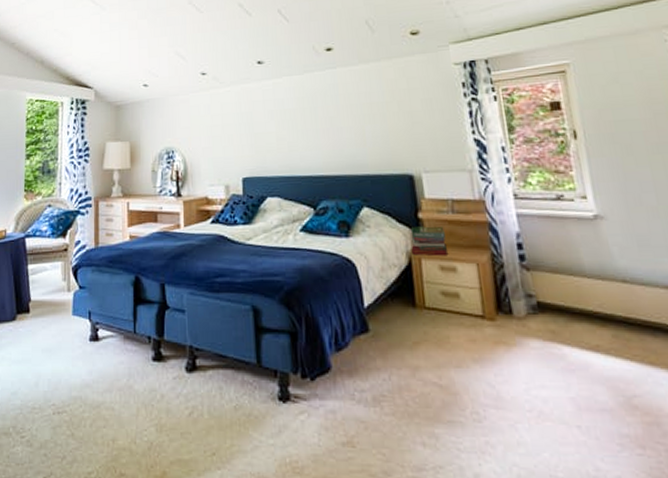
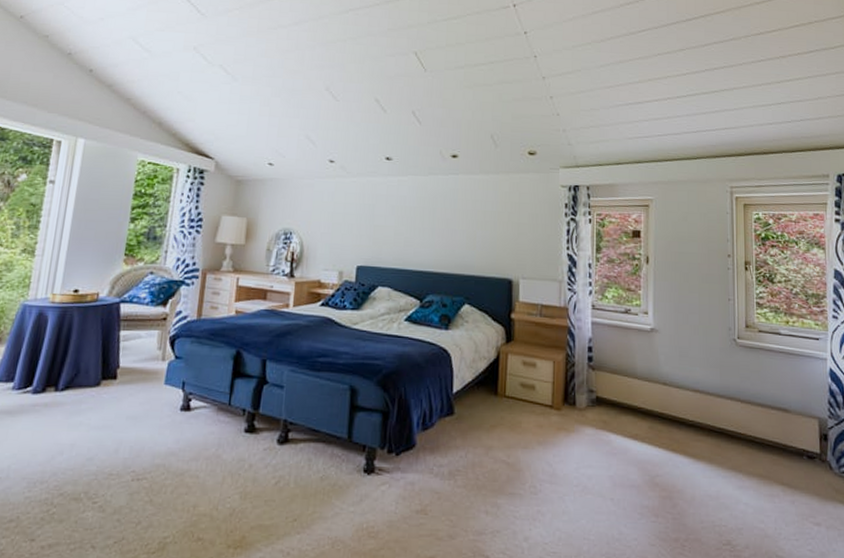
books: present [411,226,448,257] -> none [500,325,531,353]

